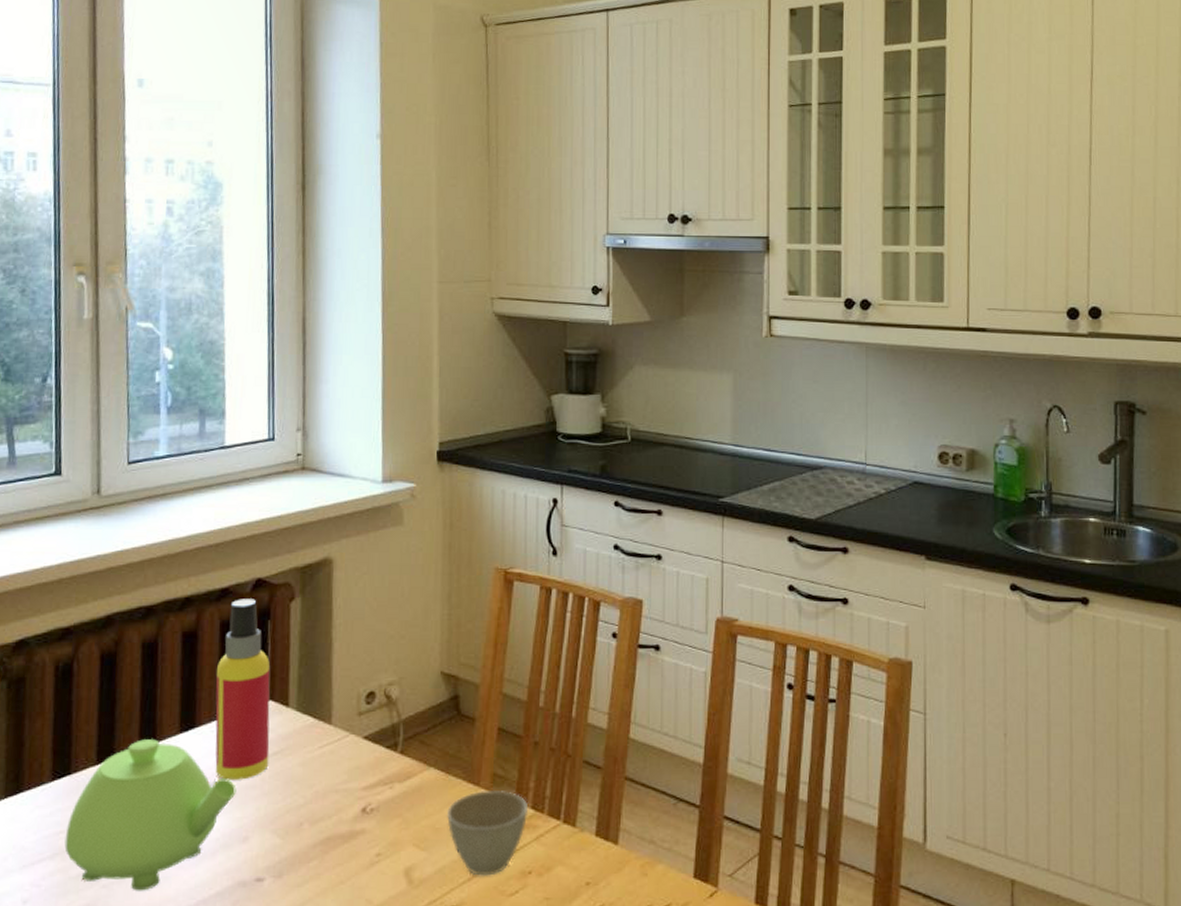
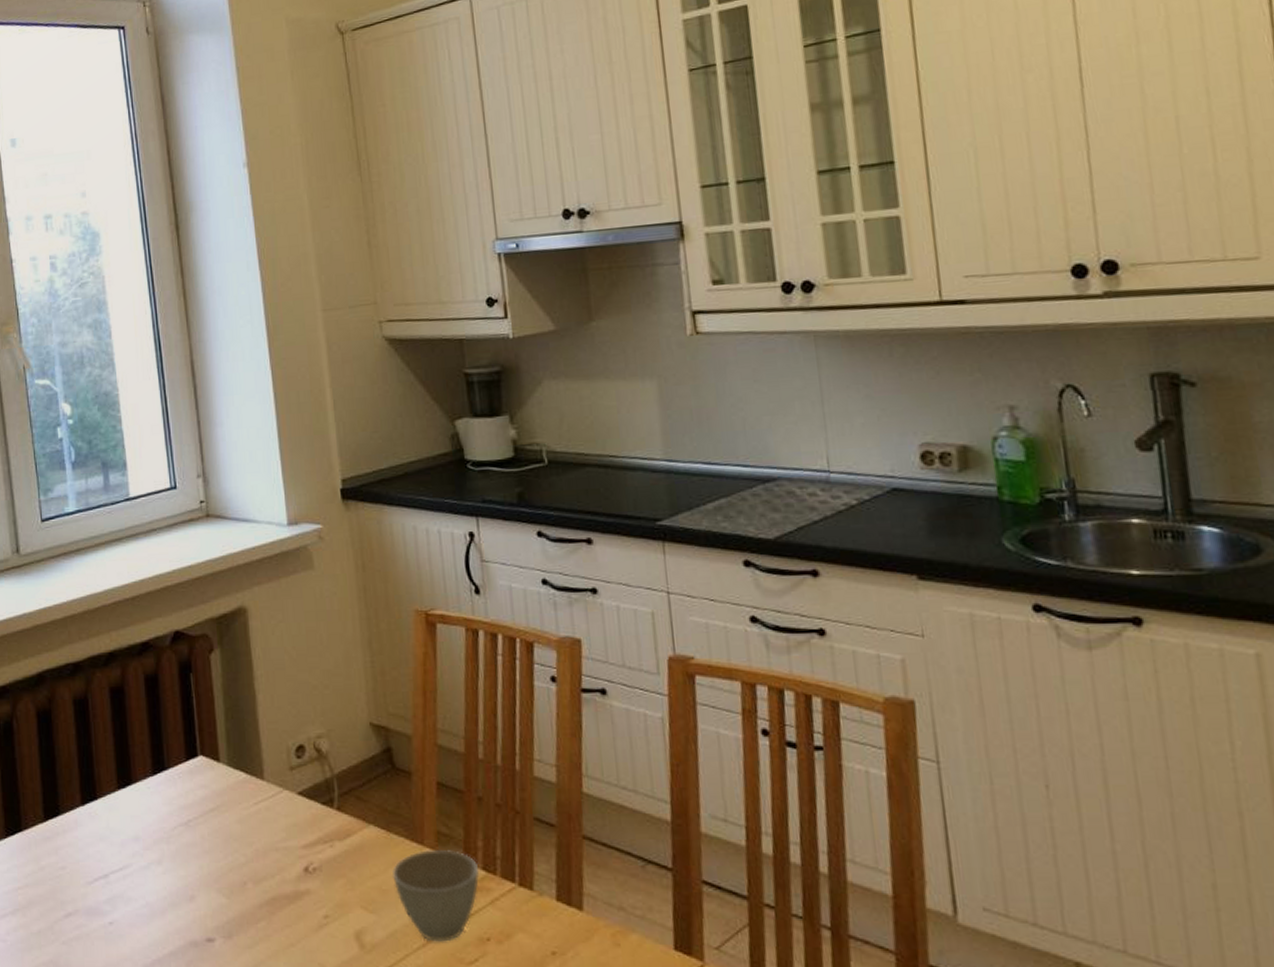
teapot: present [64,739,237,891] -> none [23,796,178,949]
spray bottle: present [215,599,270,780] -> none [146,652,207,837]

